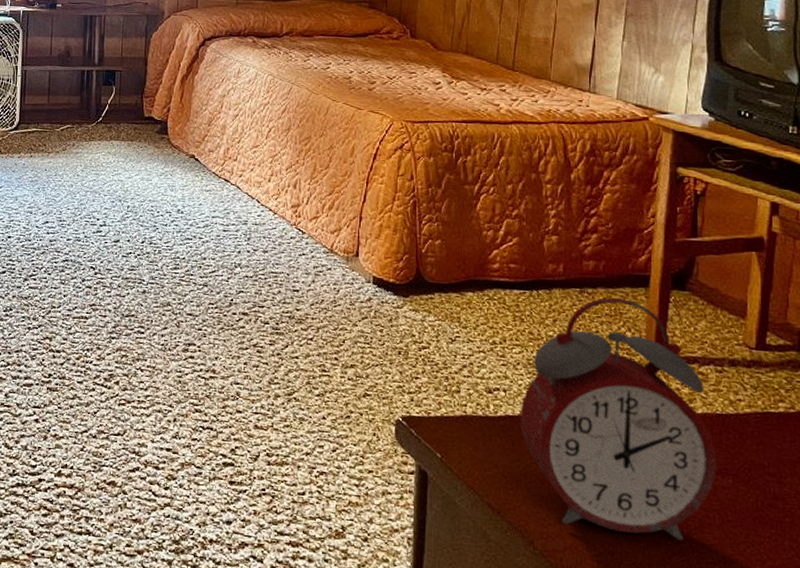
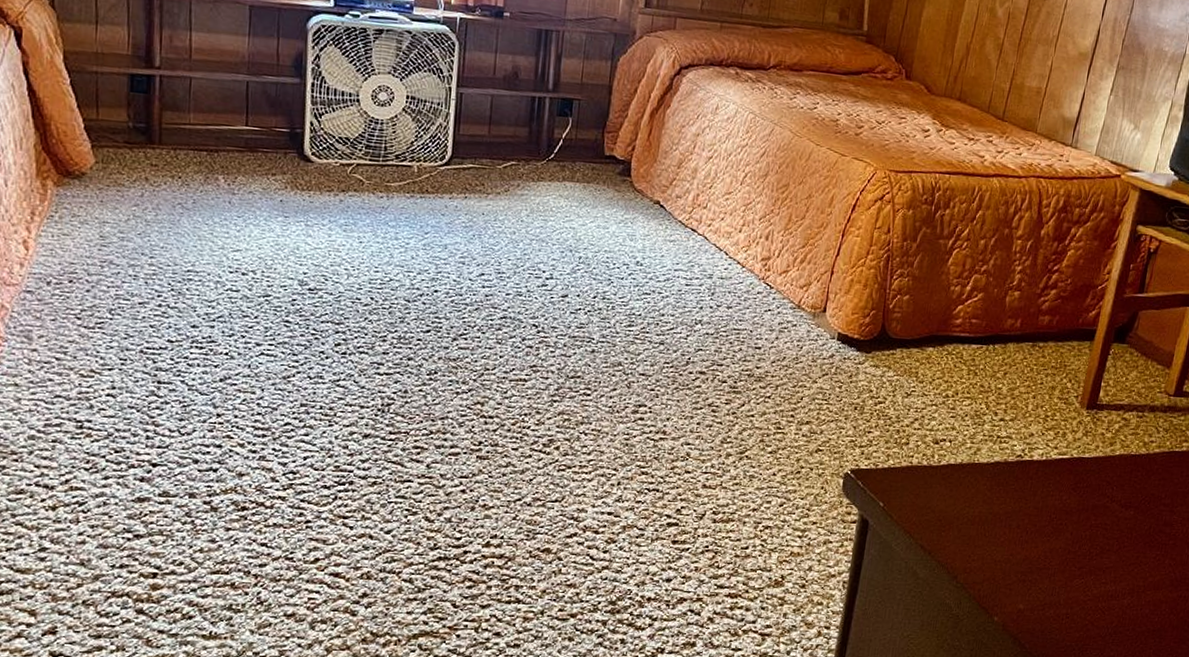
alarm clock: present [520,297,716,541] -> none [960,351,1125,567]

